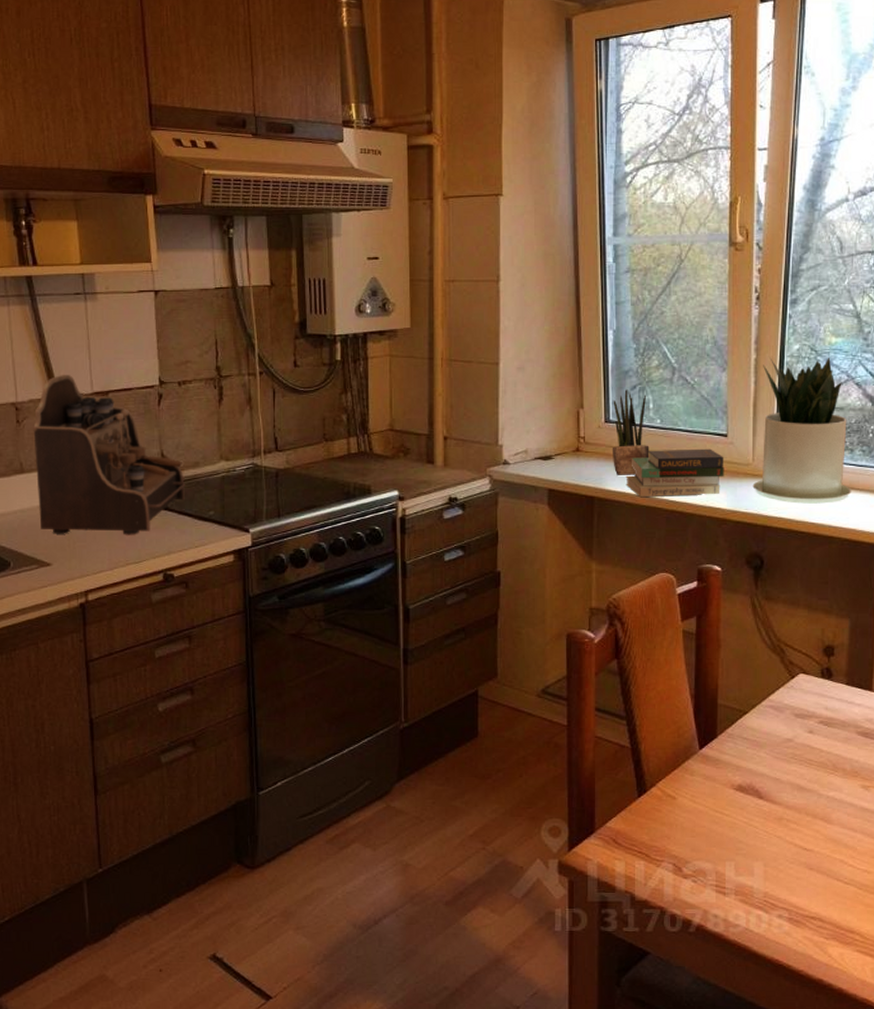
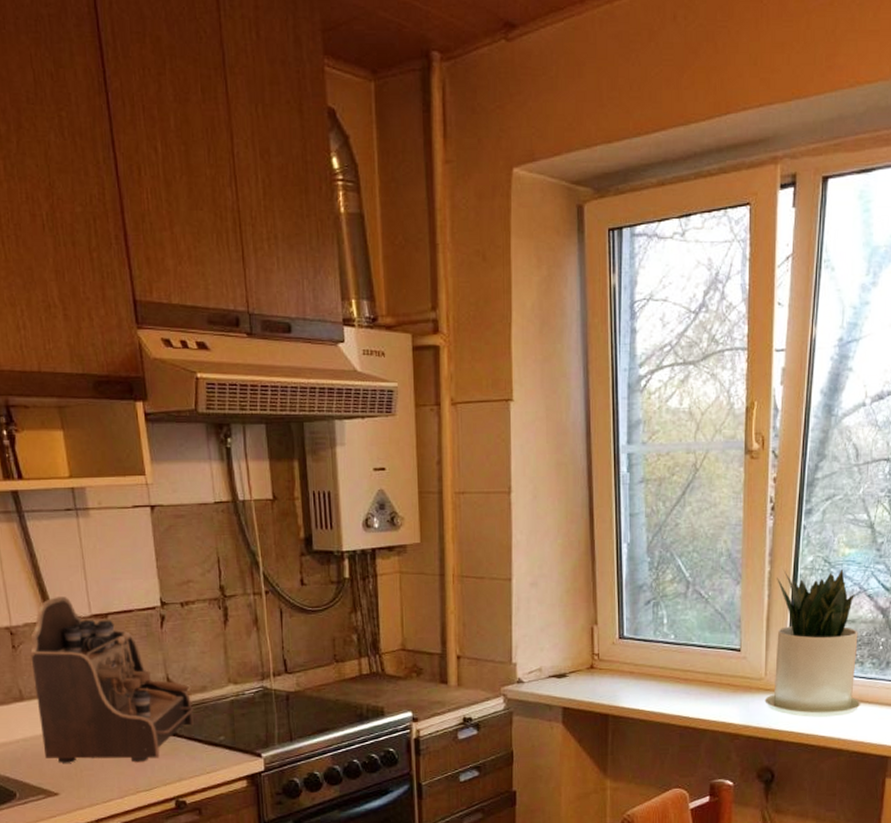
potted plant: present [612,389,650,475] -> none [626,605,663,692]
books: present [625,448,724,497] -> none [640,663,737,713]

